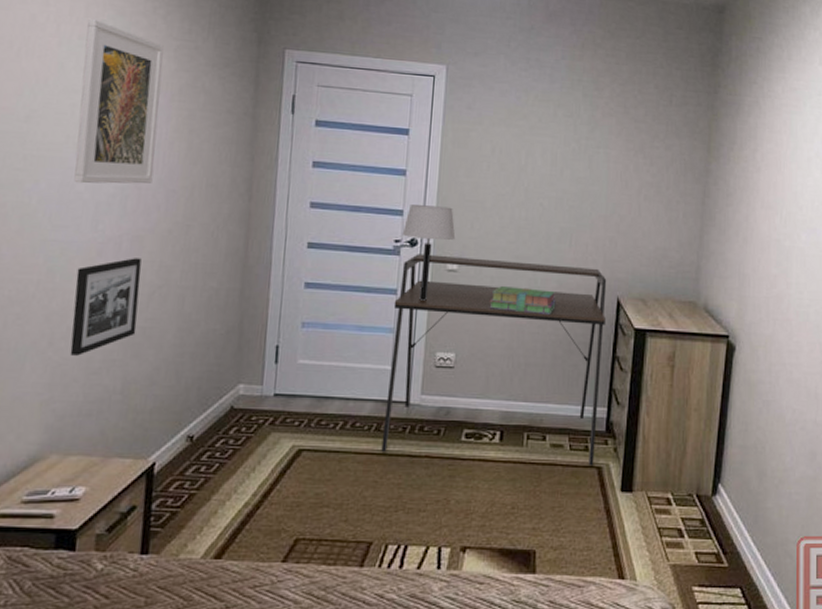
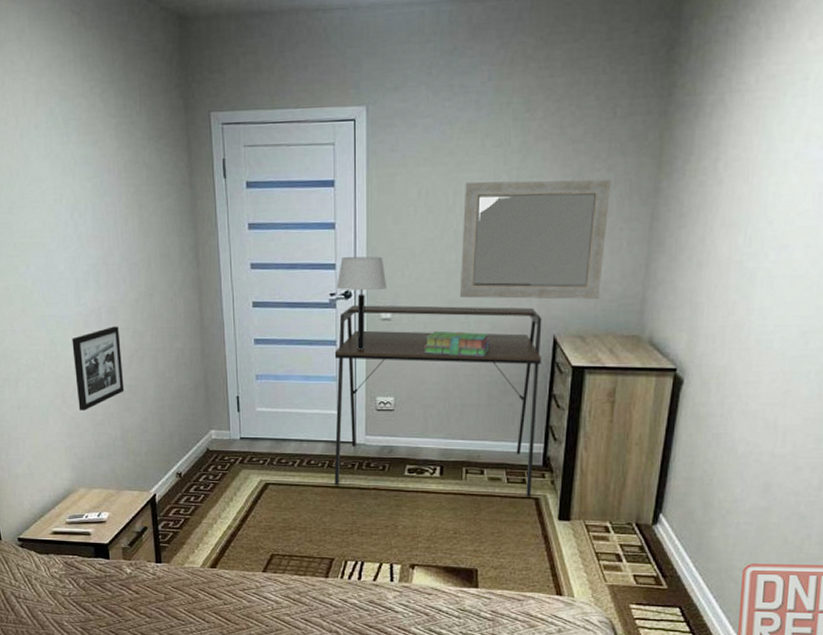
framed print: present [74,18,164,184] -> none [38,107,116,264]
home mirror: none [527,145,669,264] -> present [459,179,611,300]

